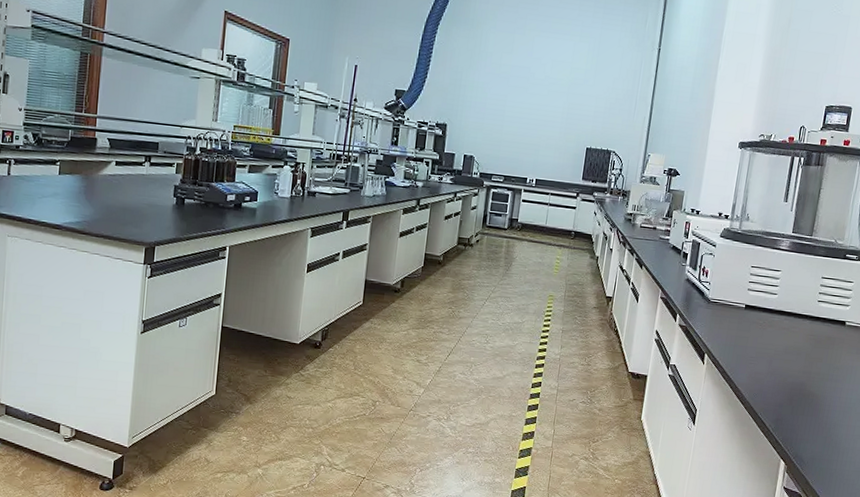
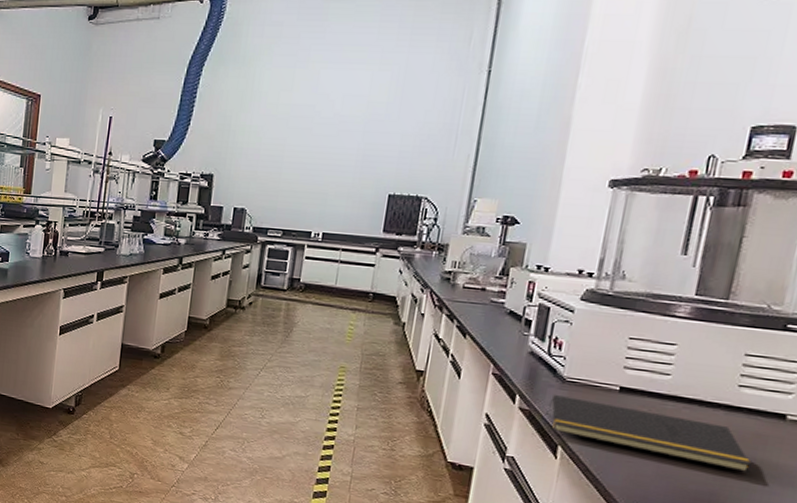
notepad: none [697,313,825,366] -> present [546,395,752,473]

